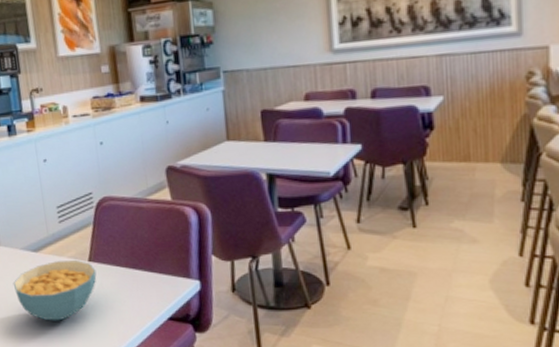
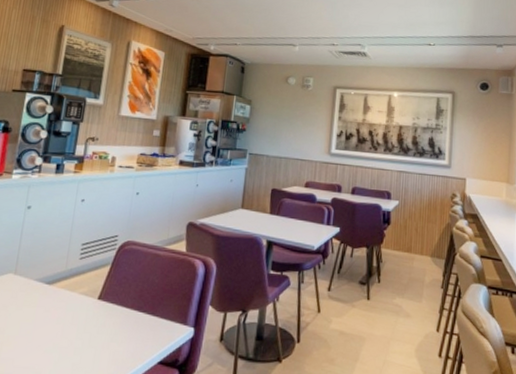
cereal bowl: present [13,259,97,321] -> none [16,295,103,357]

